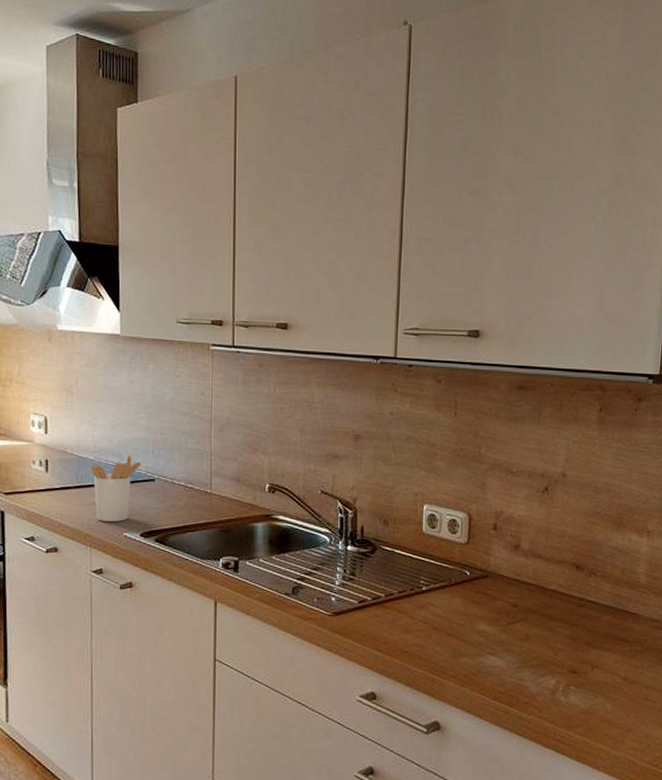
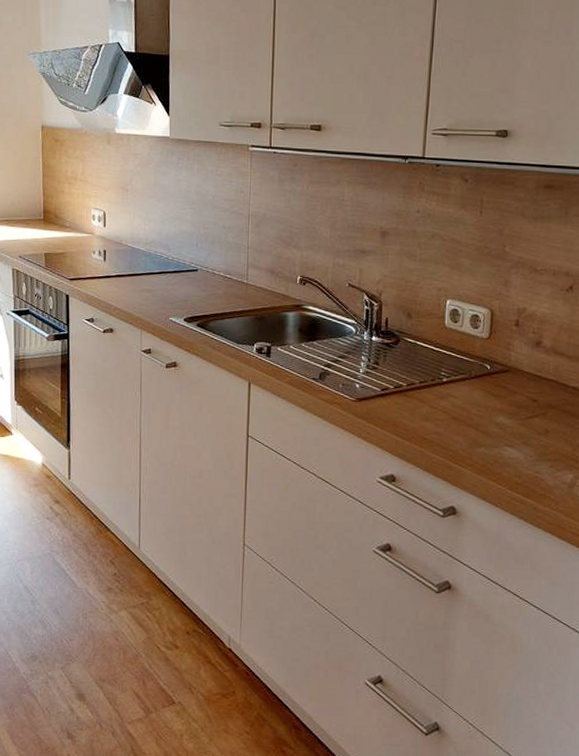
utensil holder: present [90,454,141,522] -> none [142,246,186,307]

